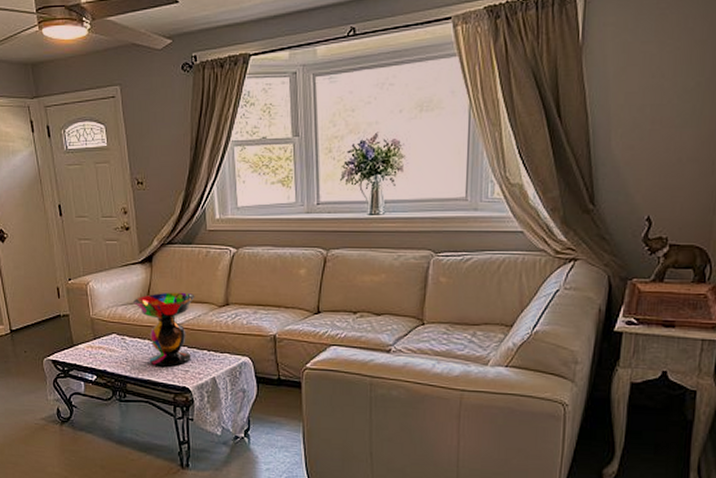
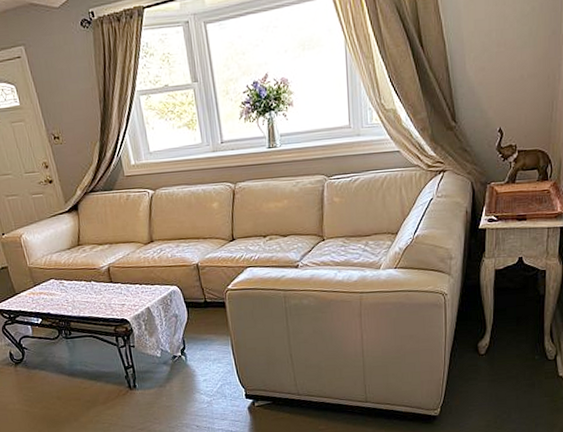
decorative bowl: present [133,292,195,367] -> none [66,234,126,304]

